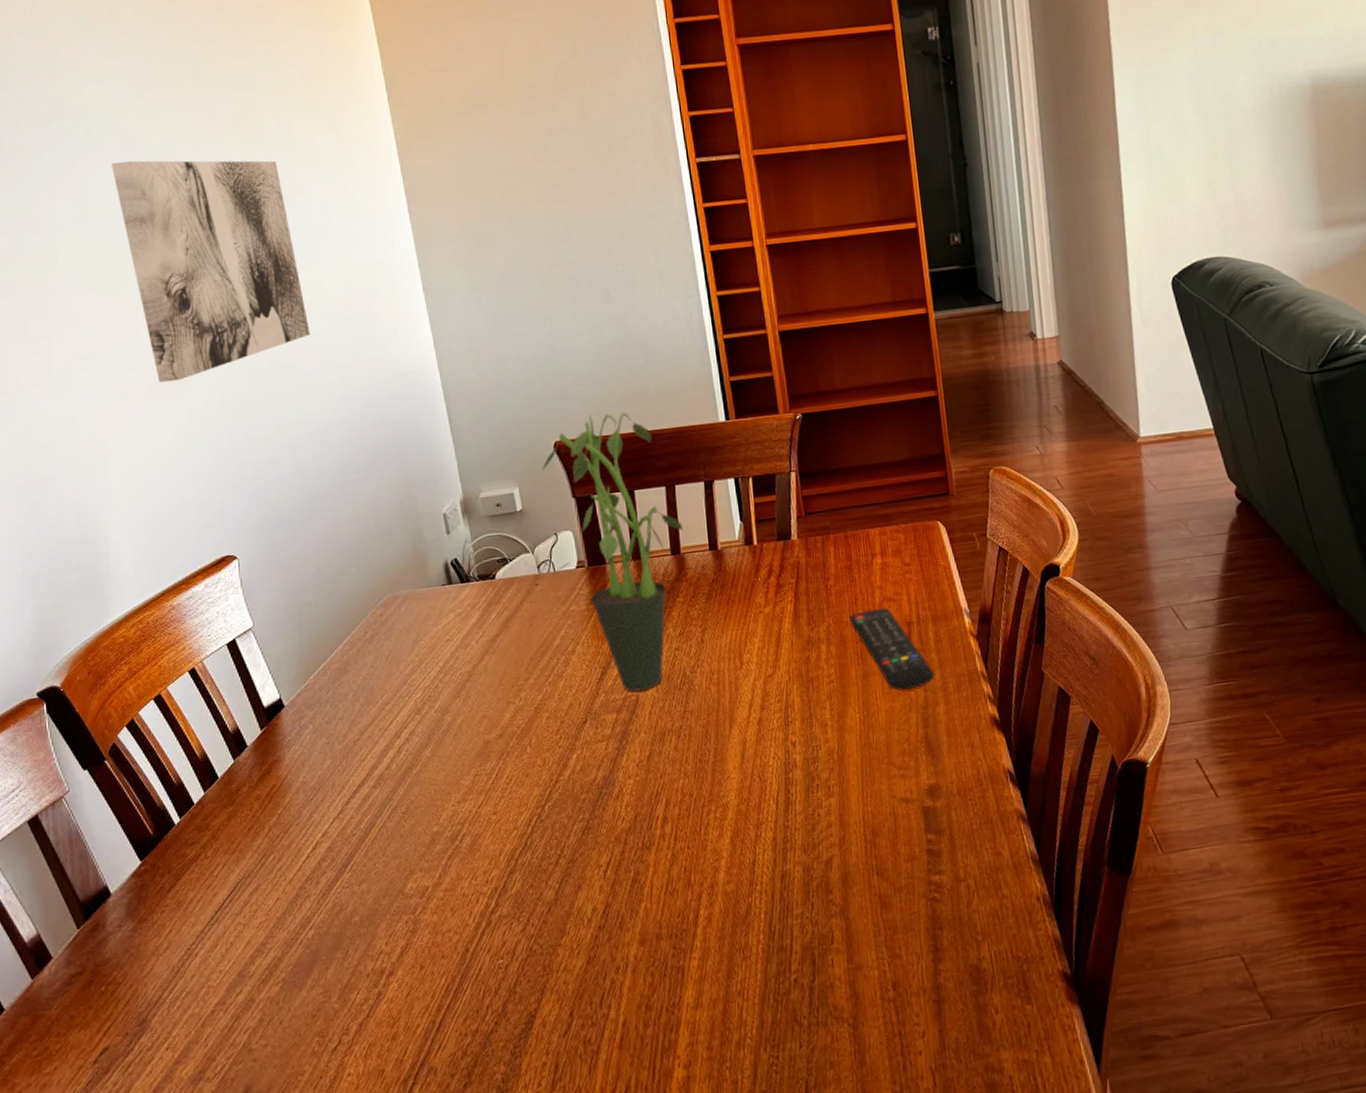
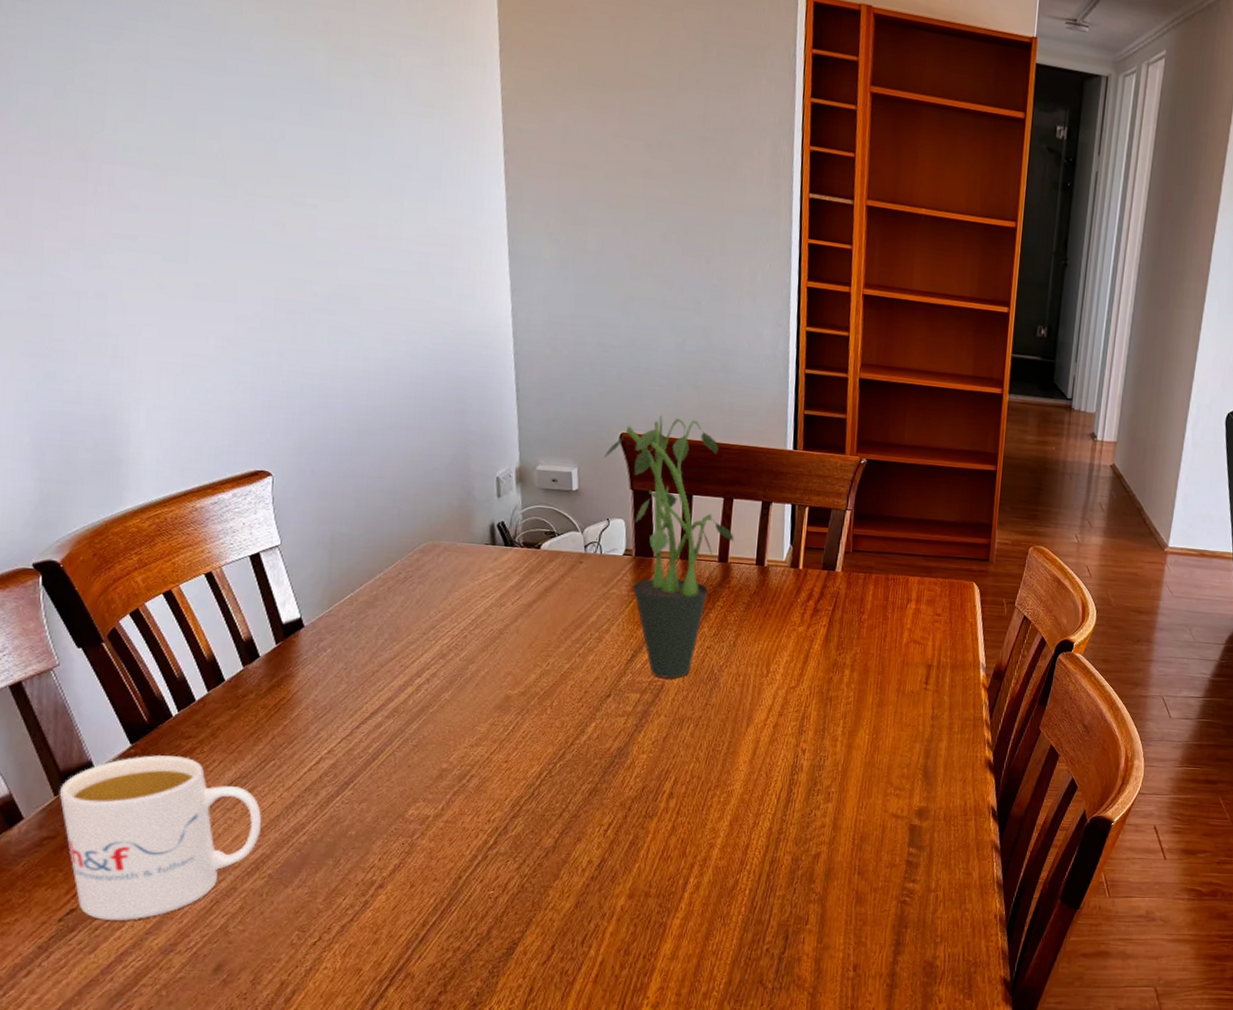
mug: none [81,865,270,1056] -> present [59,755,262,920]
wall art: present [110,160,310,383] -> none [177,38,381,285]
remote control: present [849,608,934,690] -> none [876,647,943,724]

